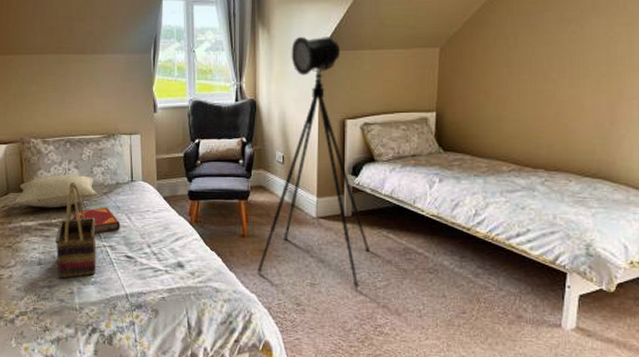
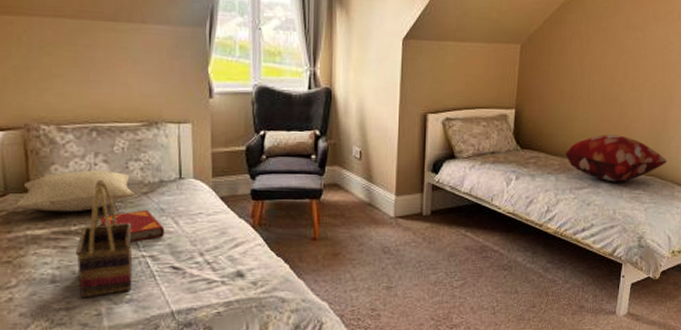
lamp: present [257,35,370,289] -> none [329,21,448,289]
decorative pillow: none [494,135,619,185] -> present [565,134,668,182]

